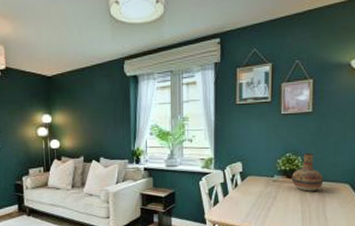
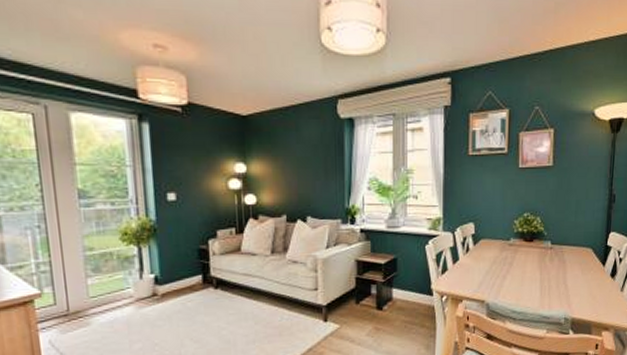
vase: present [291,153,324,191] -> none [529,212,565,257]

